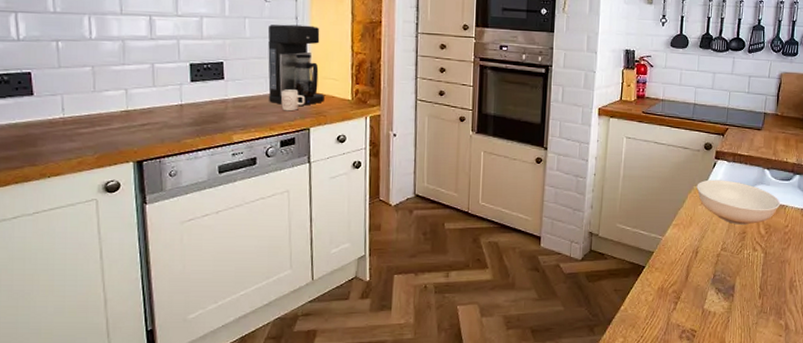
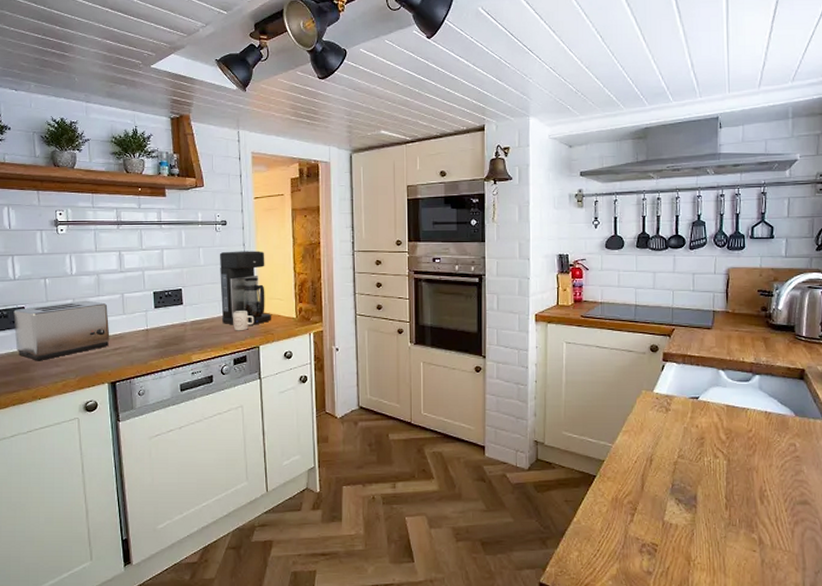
toaster: none [16,68,137,135] -> present [13,300,110,361]
bowl: present [696,179,780,225] -> none [645,383,740,430]

